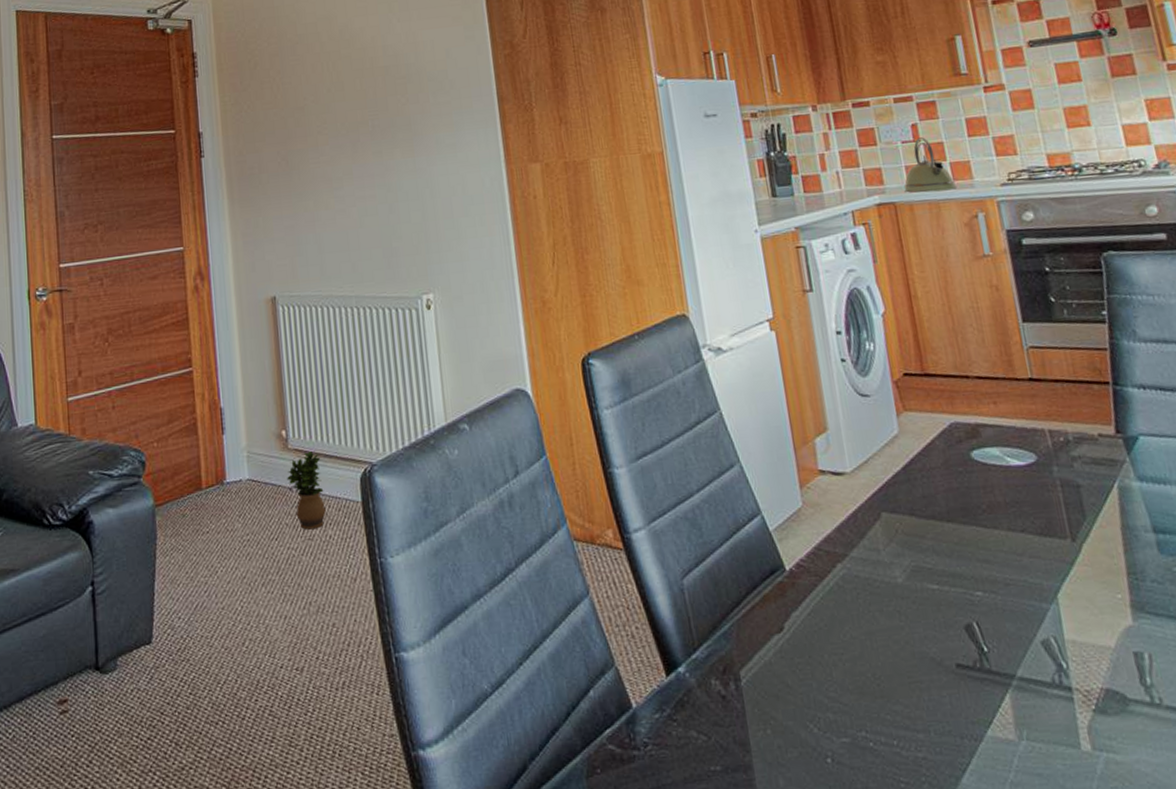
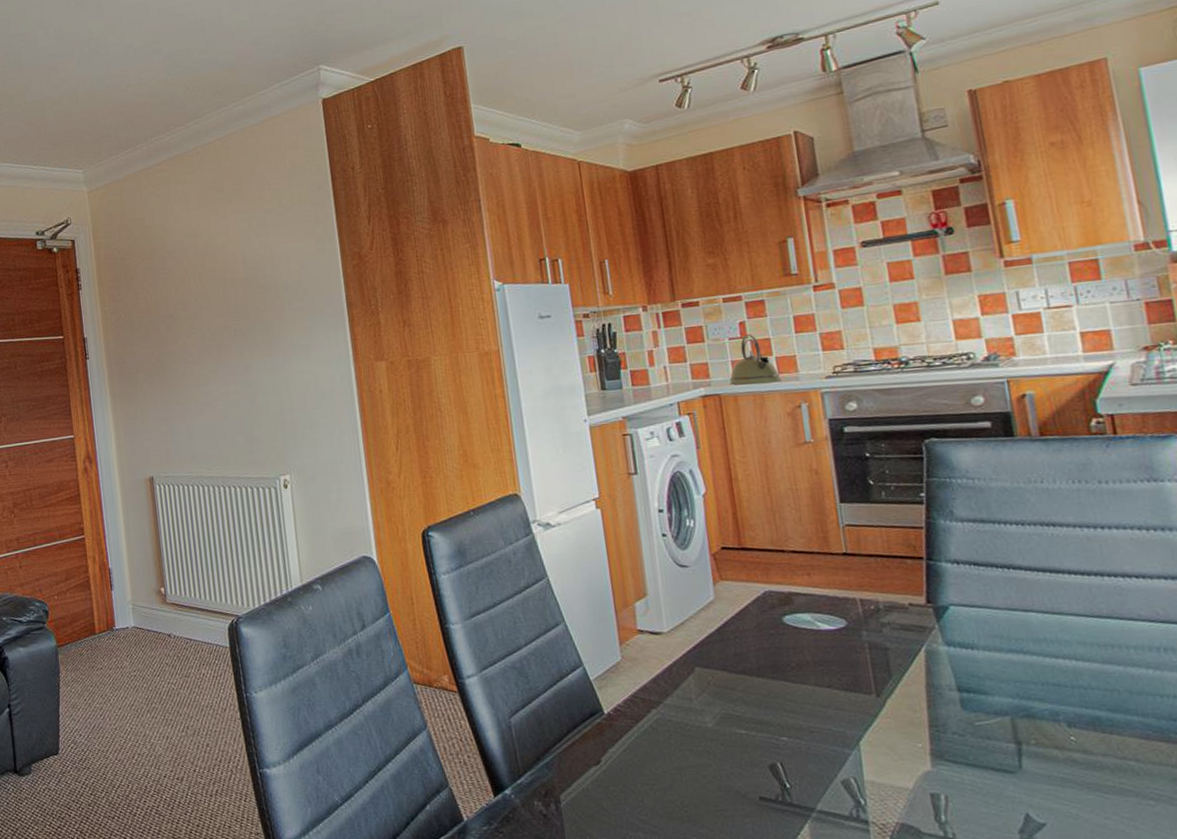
potted plant: present [287,450,326,530] -> none [166,604,200,669]

